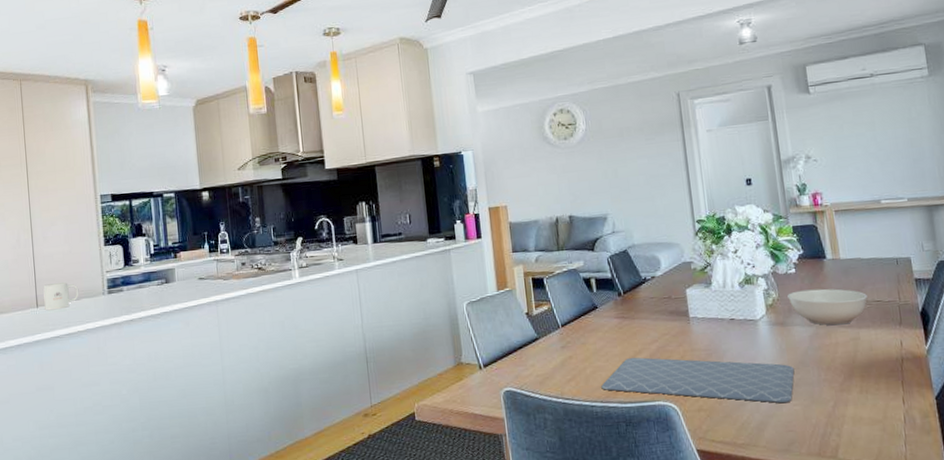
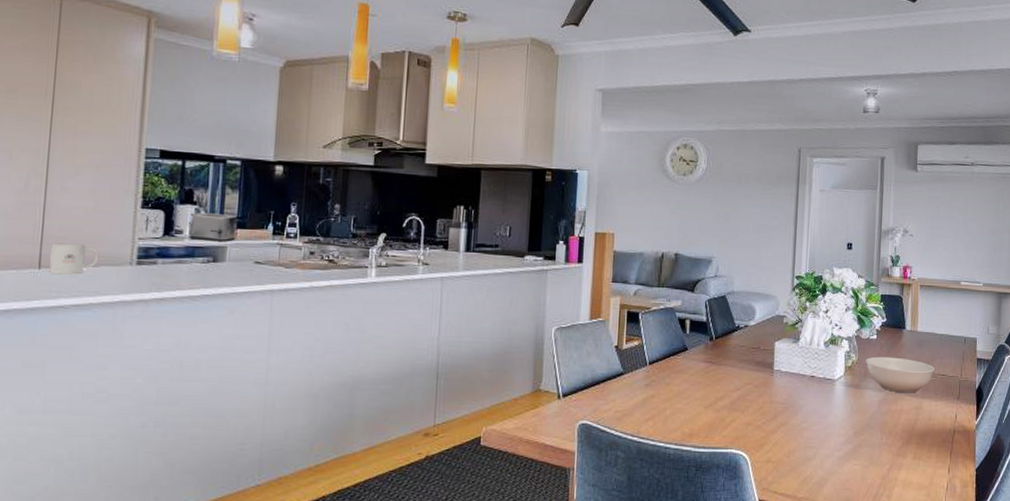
toaster: none [143,240,180,266] -> present [189,212,239,242]
placemat: present [601,357,795,404] -> none [678,403,860,462]

